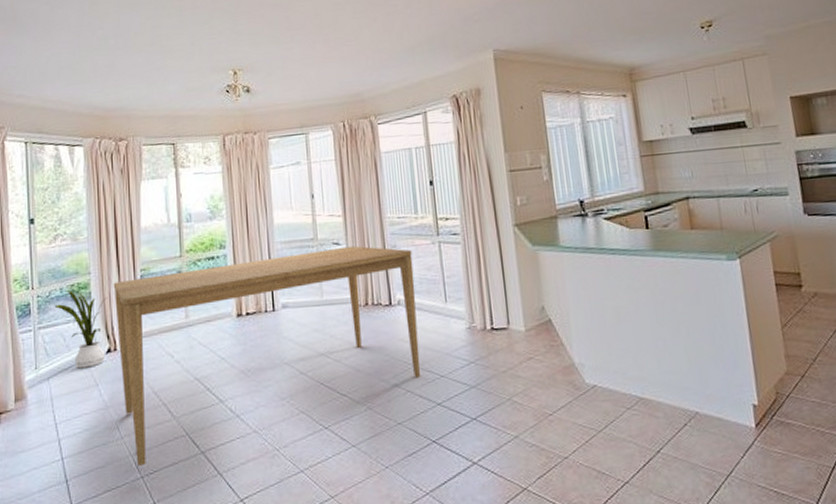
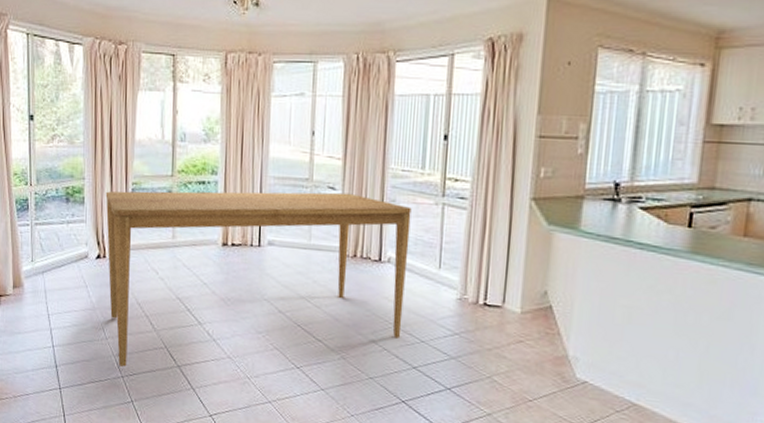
house plant: present [54,290,108,369] -> none [50,192,100,270]

